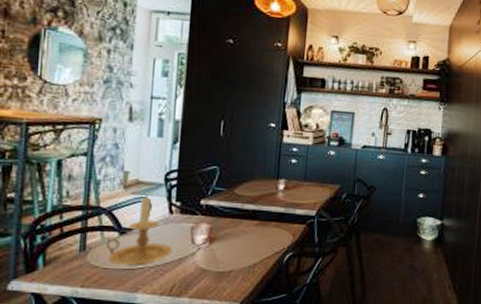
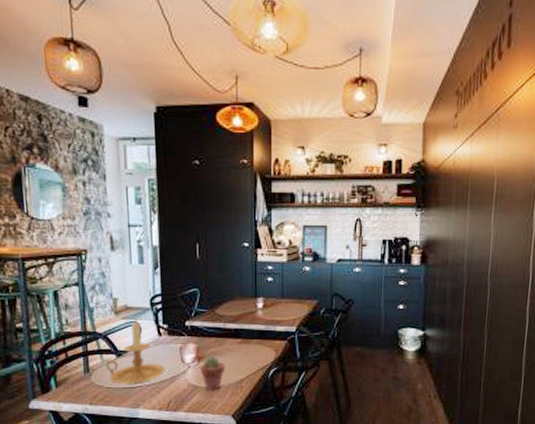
potted succulent: none [210,238,239,274] -> present [199,356,226,390]

